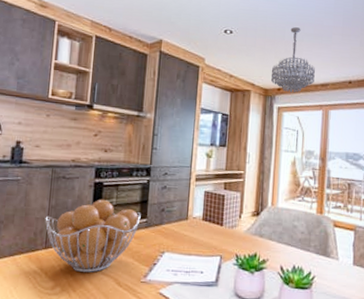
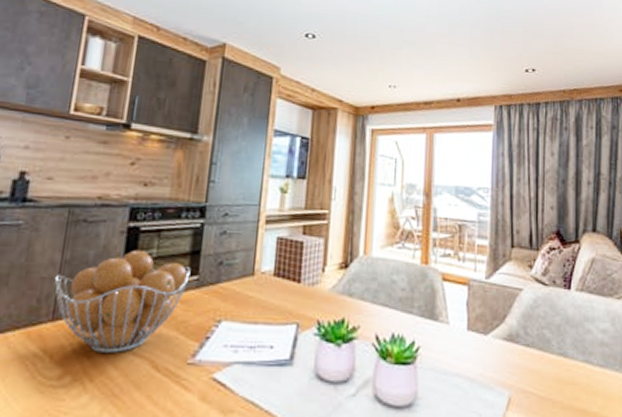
chandelier: present [270,27,315,93] -> none [362,33,416,113]

